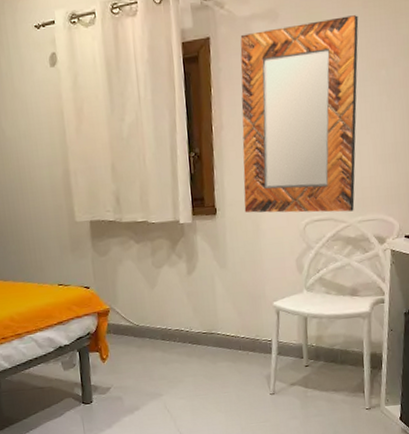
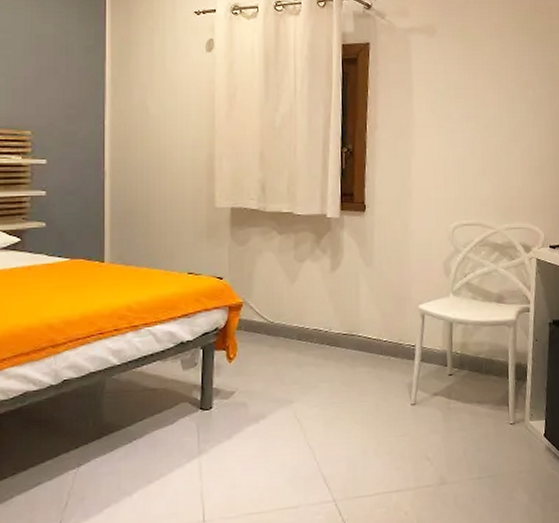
home mirror: present [240,15,359,213] -> none [394,39,509,219]

